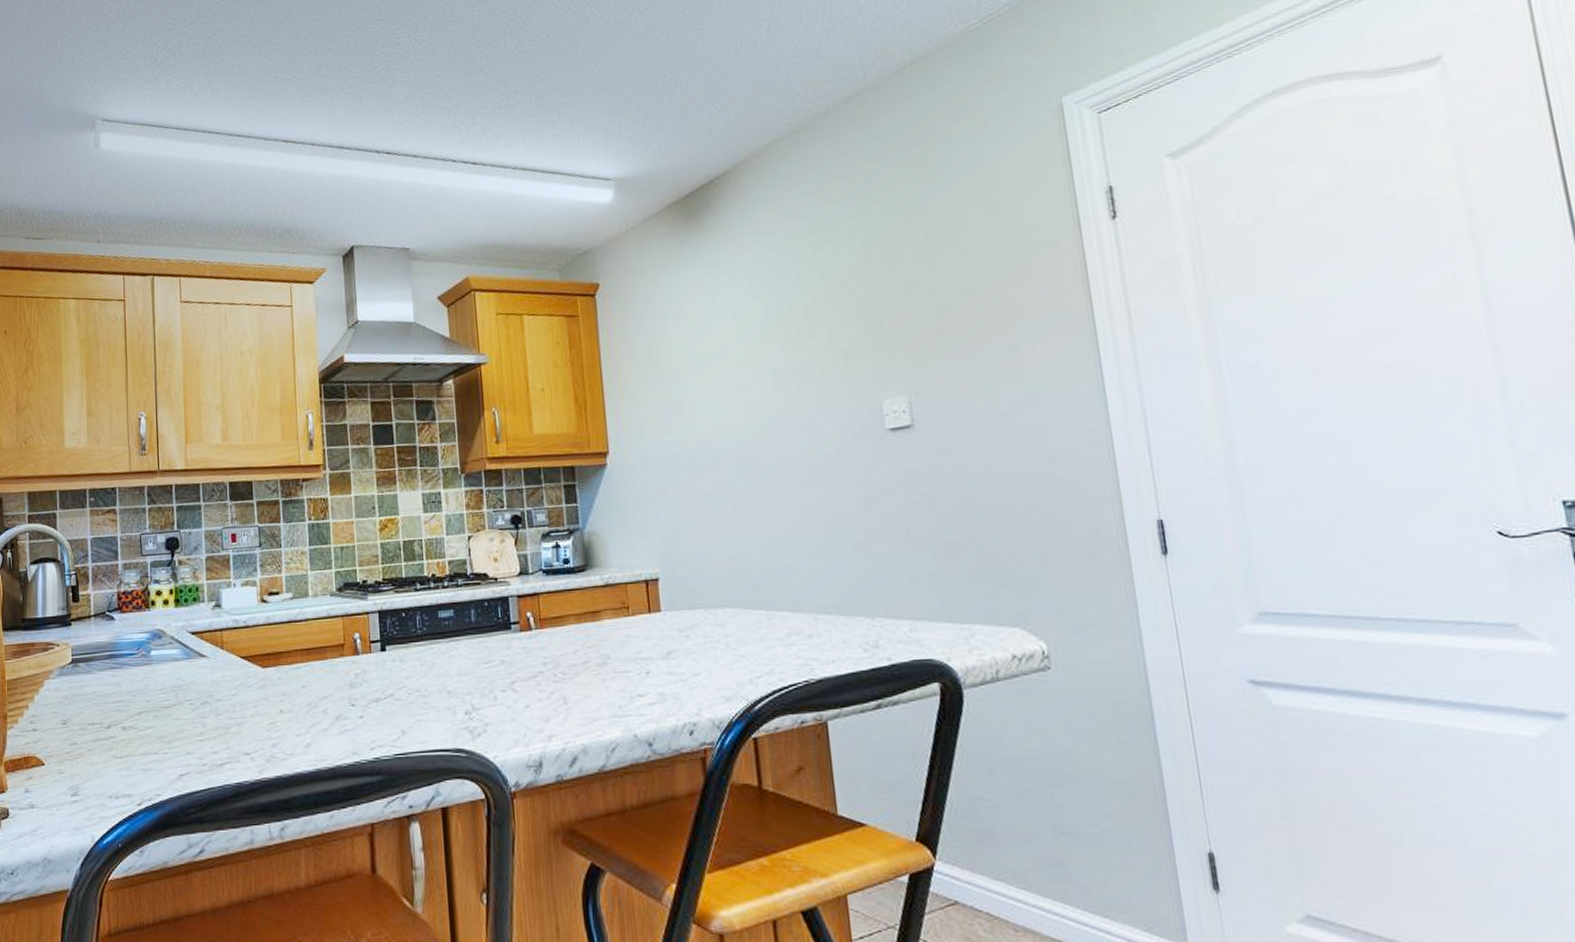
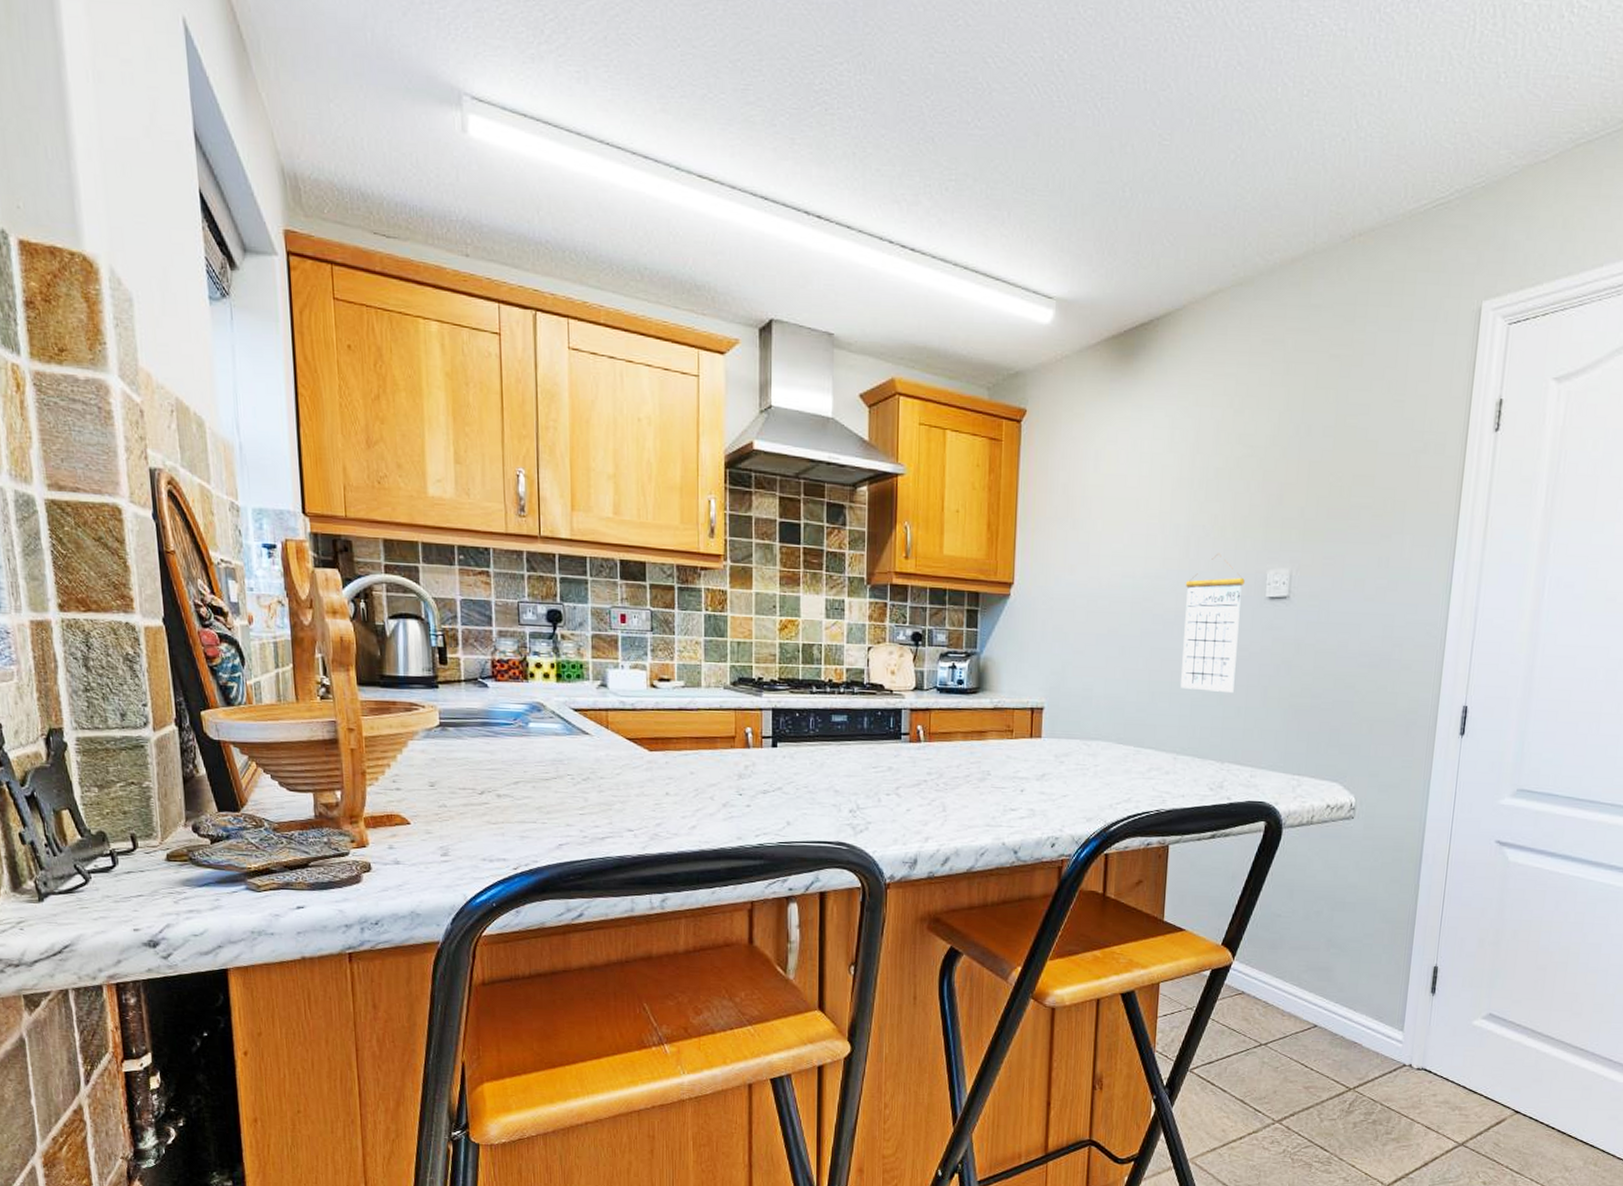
calendar: none [792,391,870,540] -> present [1181,553,1245,692]

